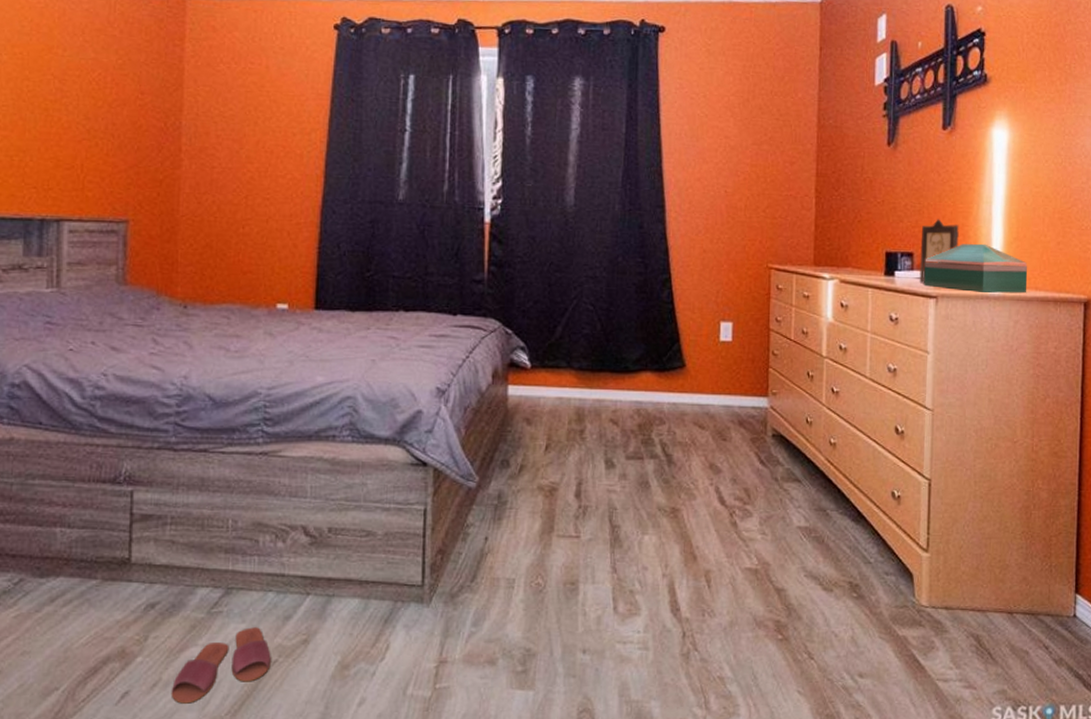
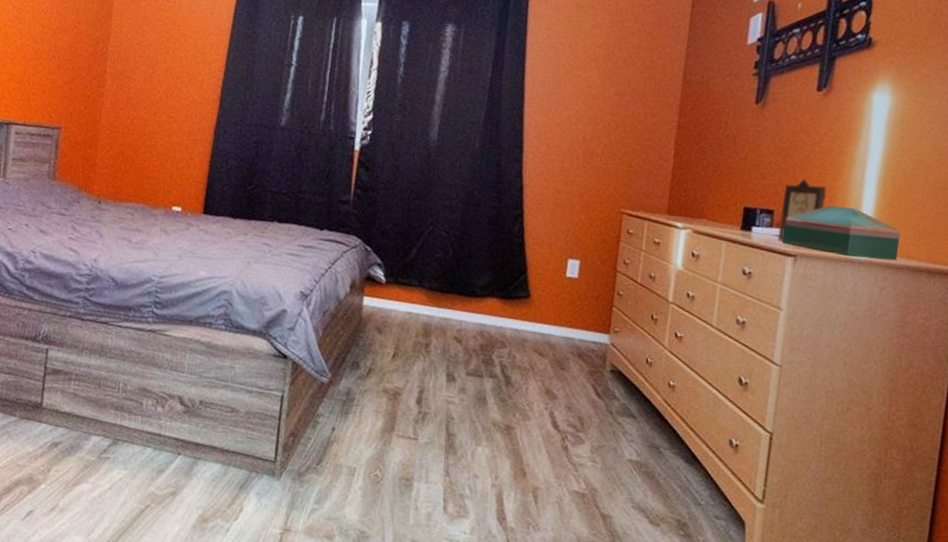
slippers: present [171,627,271,704] -> none [64,474,145,529]

